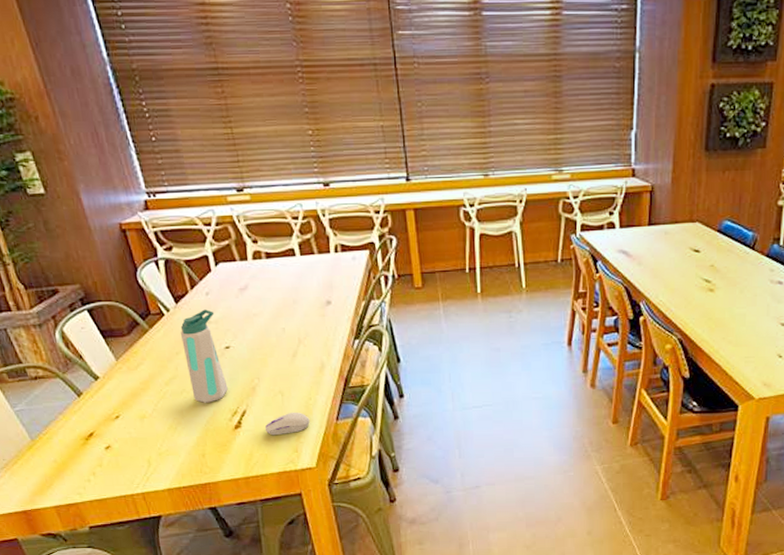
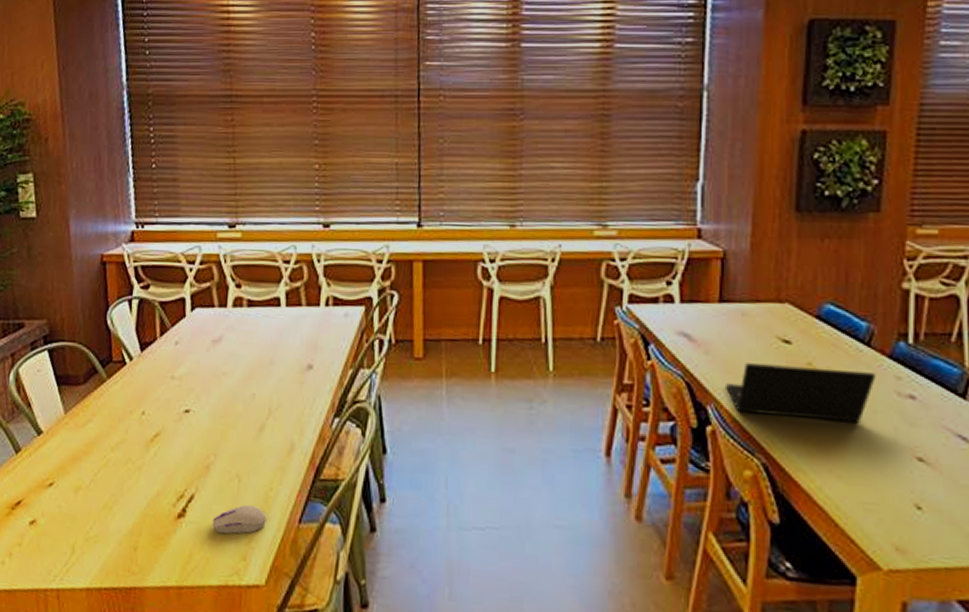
water bottle: present [180,309,228,404] -> none [138,361,180,481]
laptop: none [654,268,757,305] -> present [726,363,876,423]

